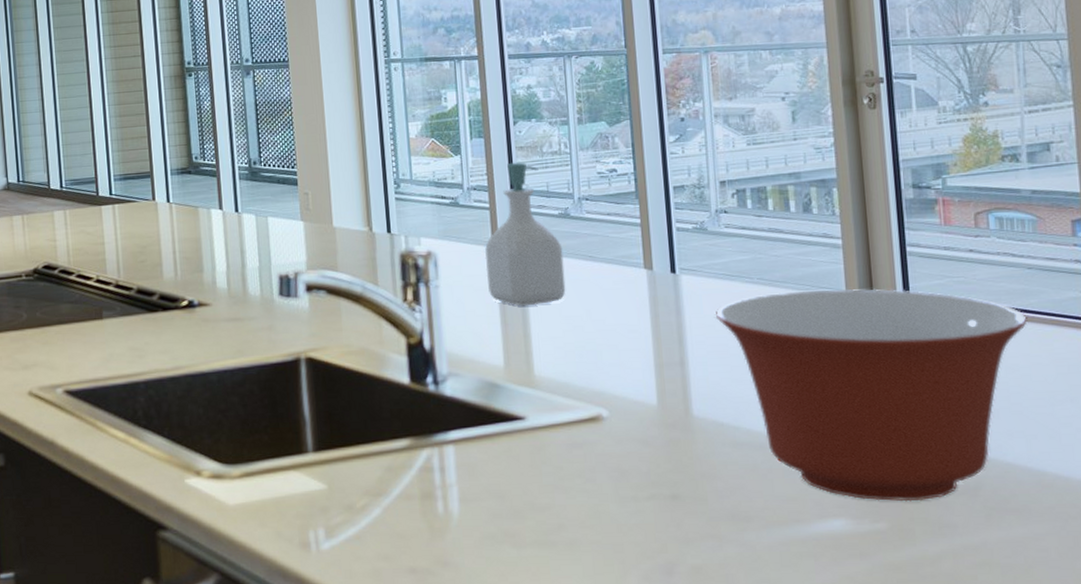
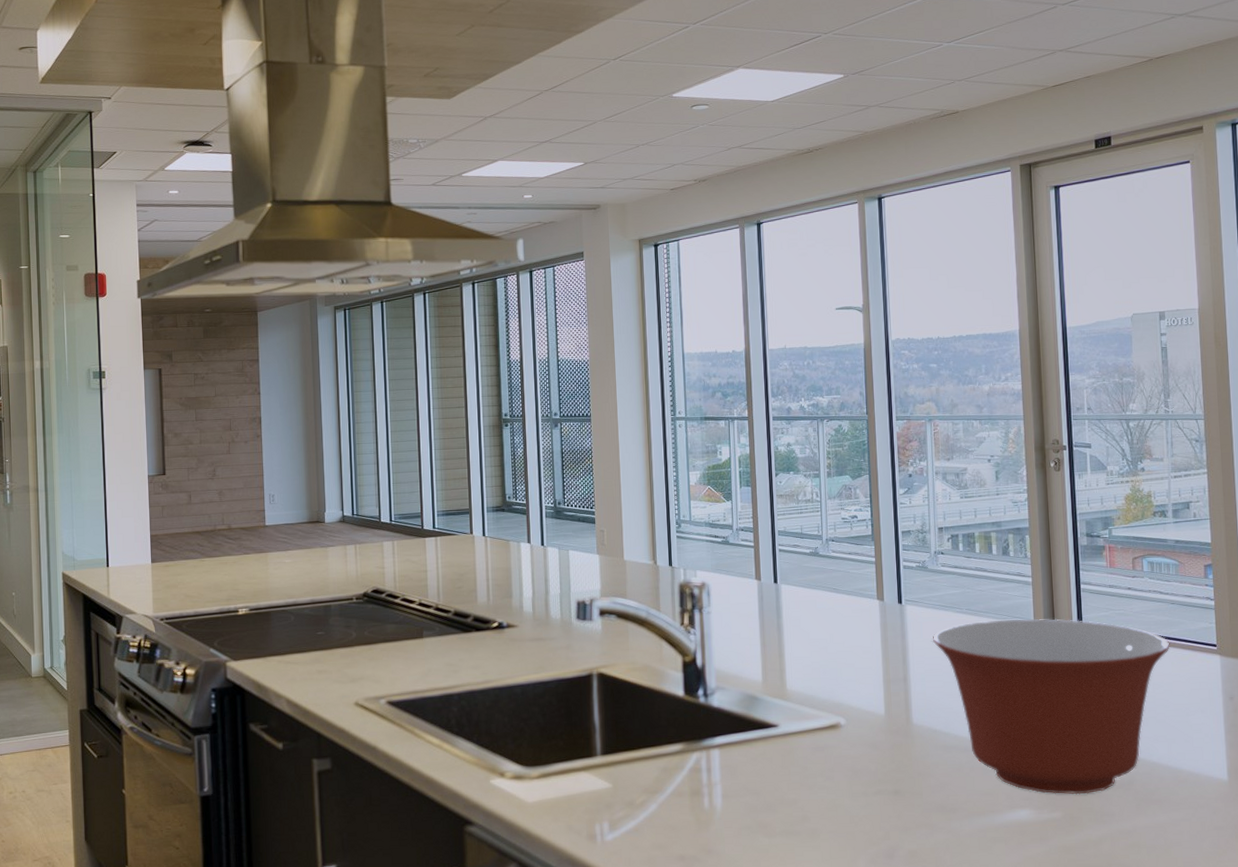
soap bottle: present [484,162,566,306] -> none [748,508,814,630]

